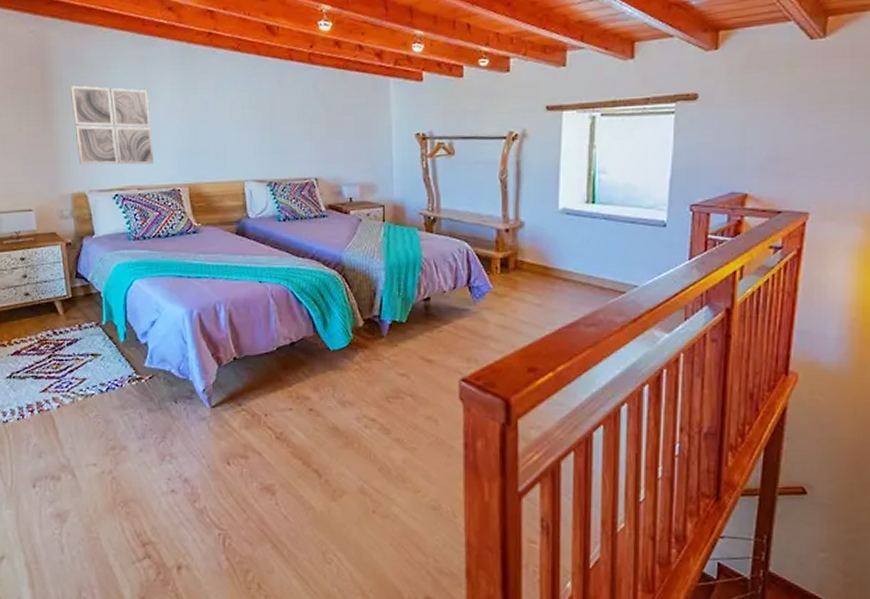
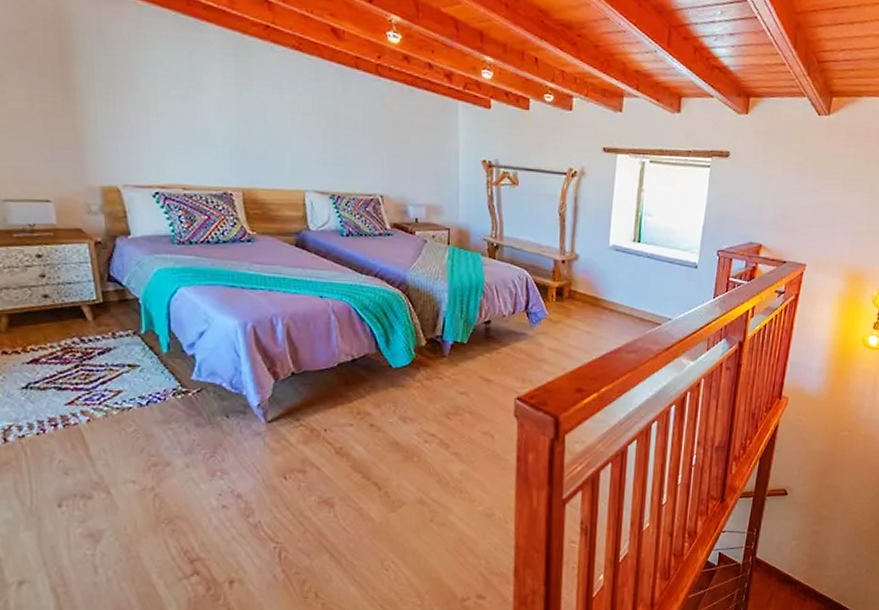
wall art: present [69,85,154,165] -> none [96,62,202,163]

